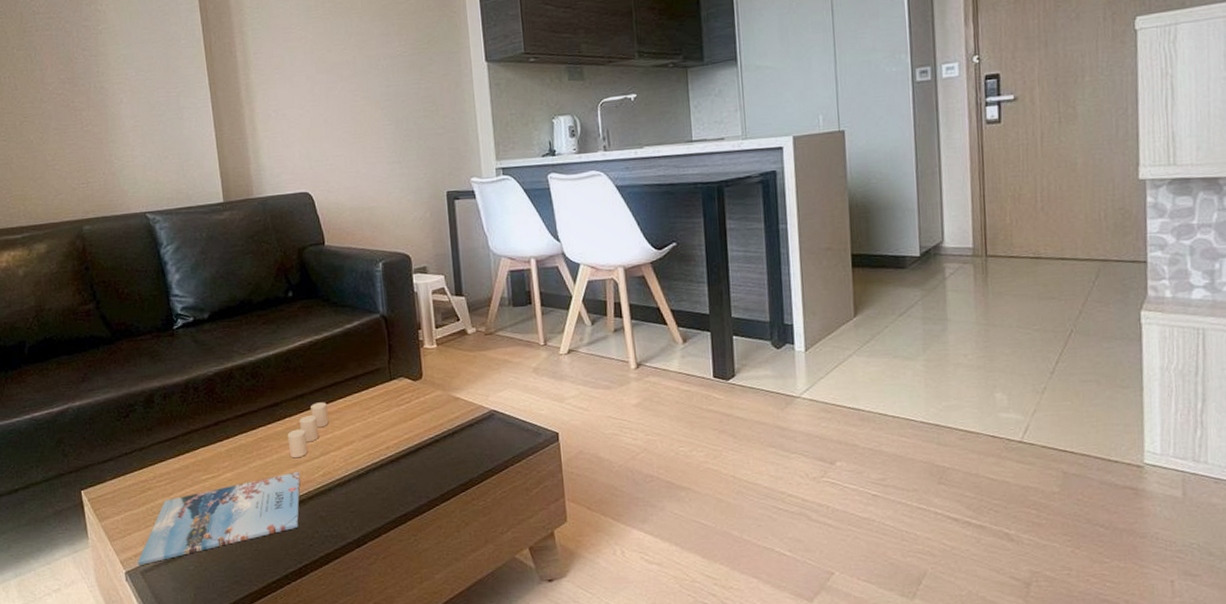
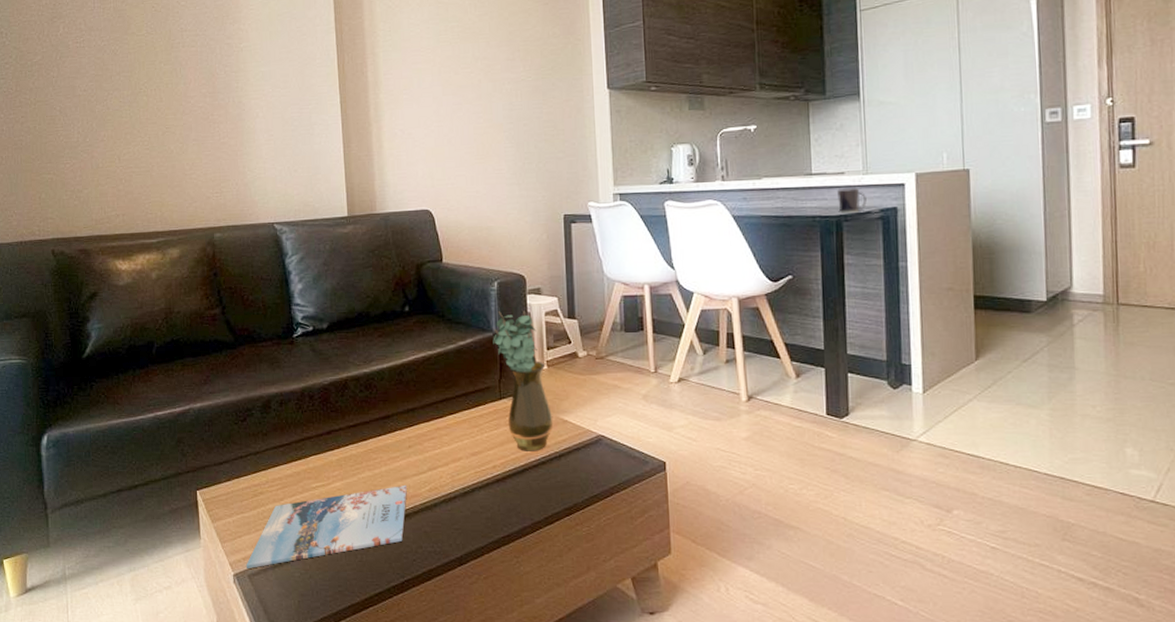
candle: present [287,402,329,459] -> none [397,417,438,472]
vase: none [380,290,445,431] -> present [493,310,553,451]
mug: none [718,152,747,179] -> present [837,187,867,214]

